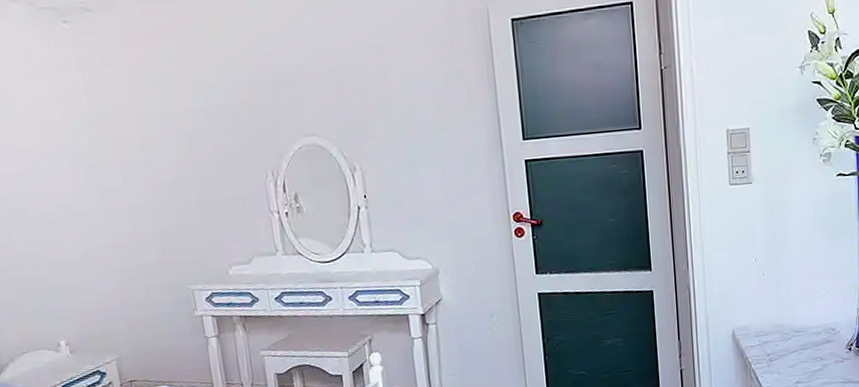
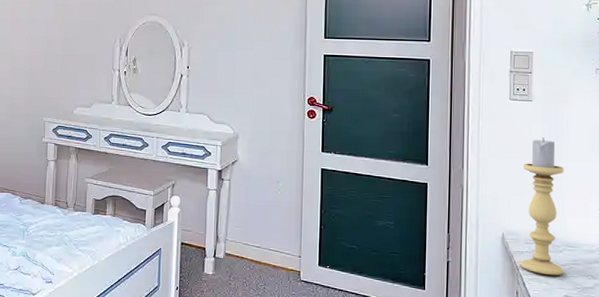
candle holder: none [748,222,794,366] -> present [520,138,564,275]

